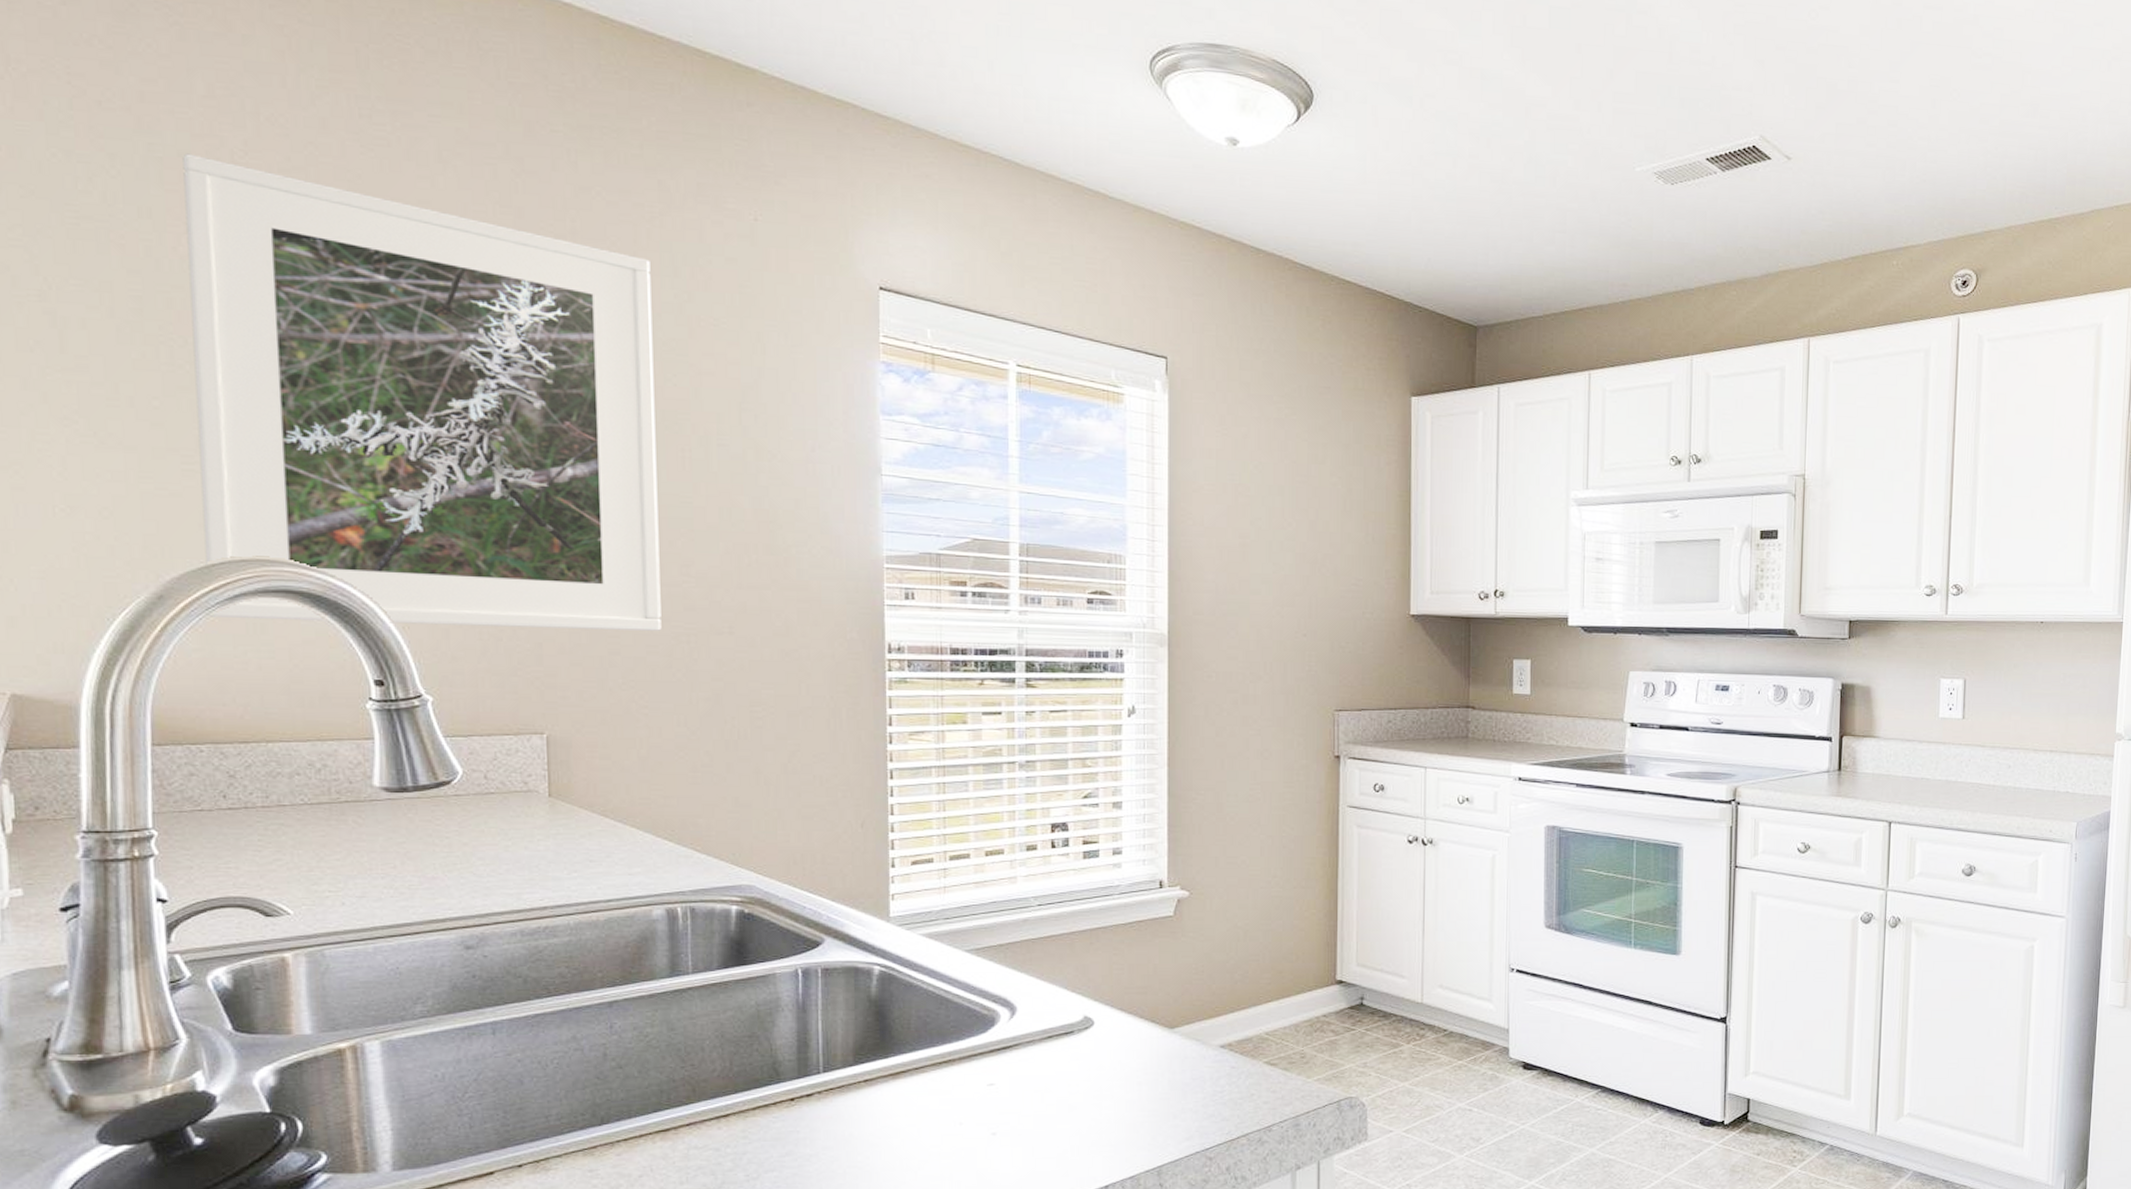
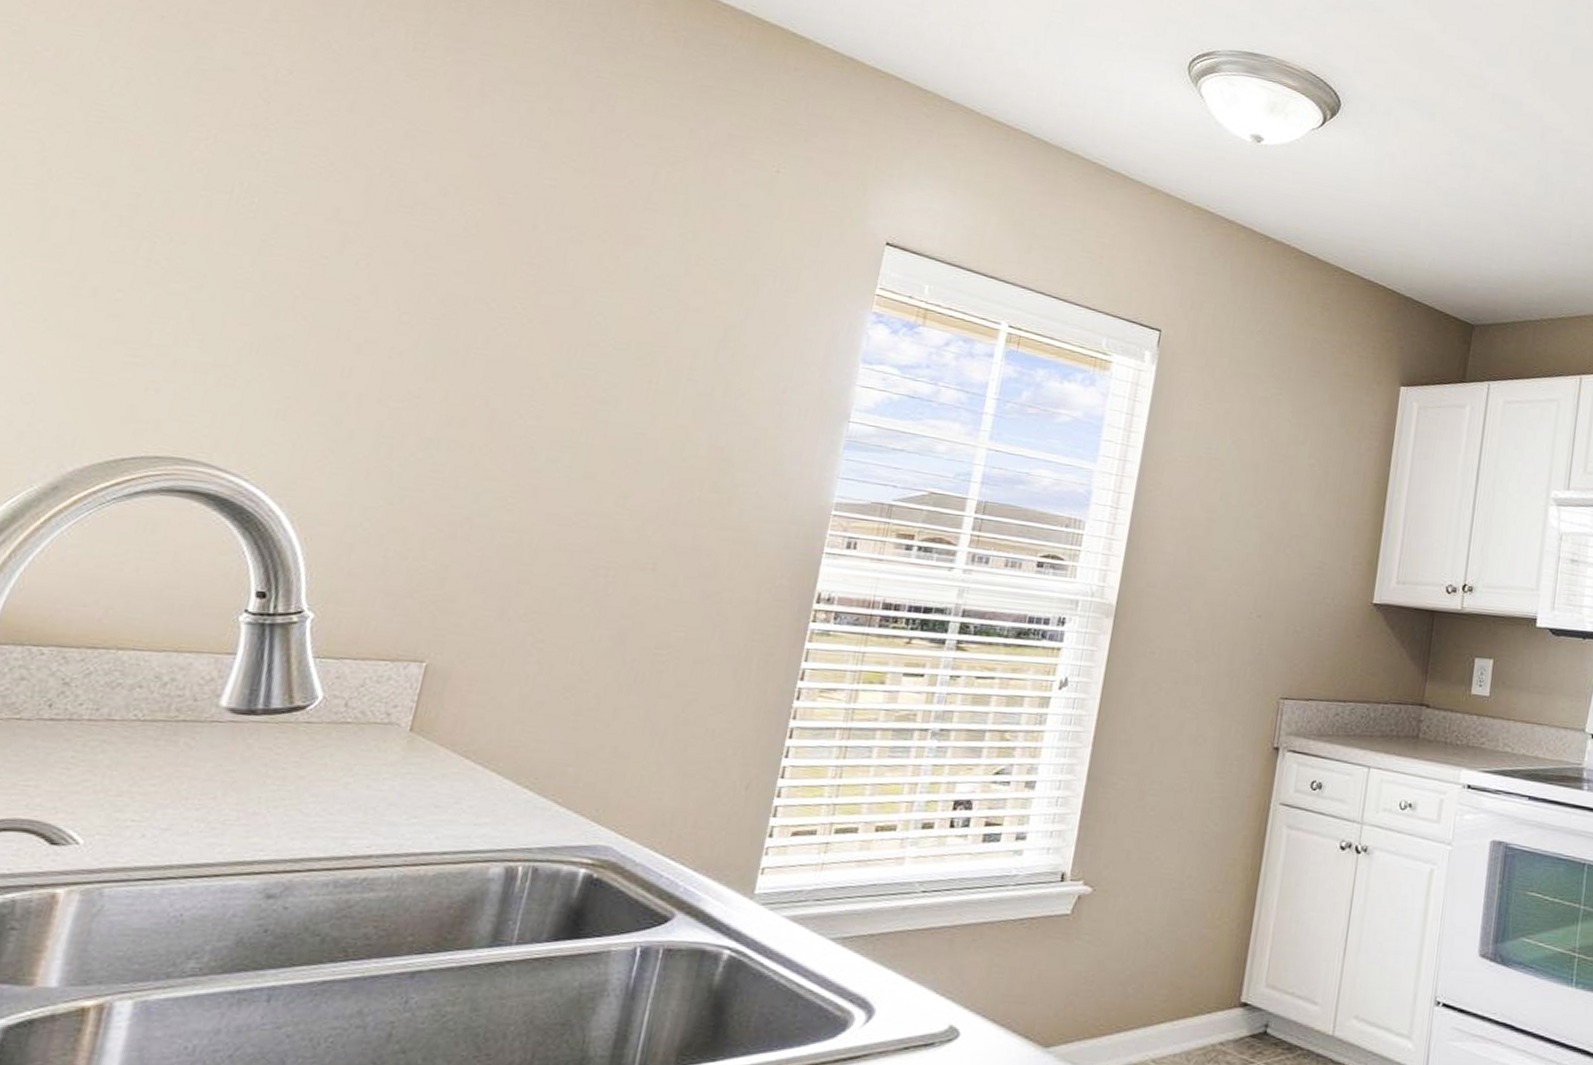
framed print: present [182,153,662,631] -> none [101,68,663,562]

